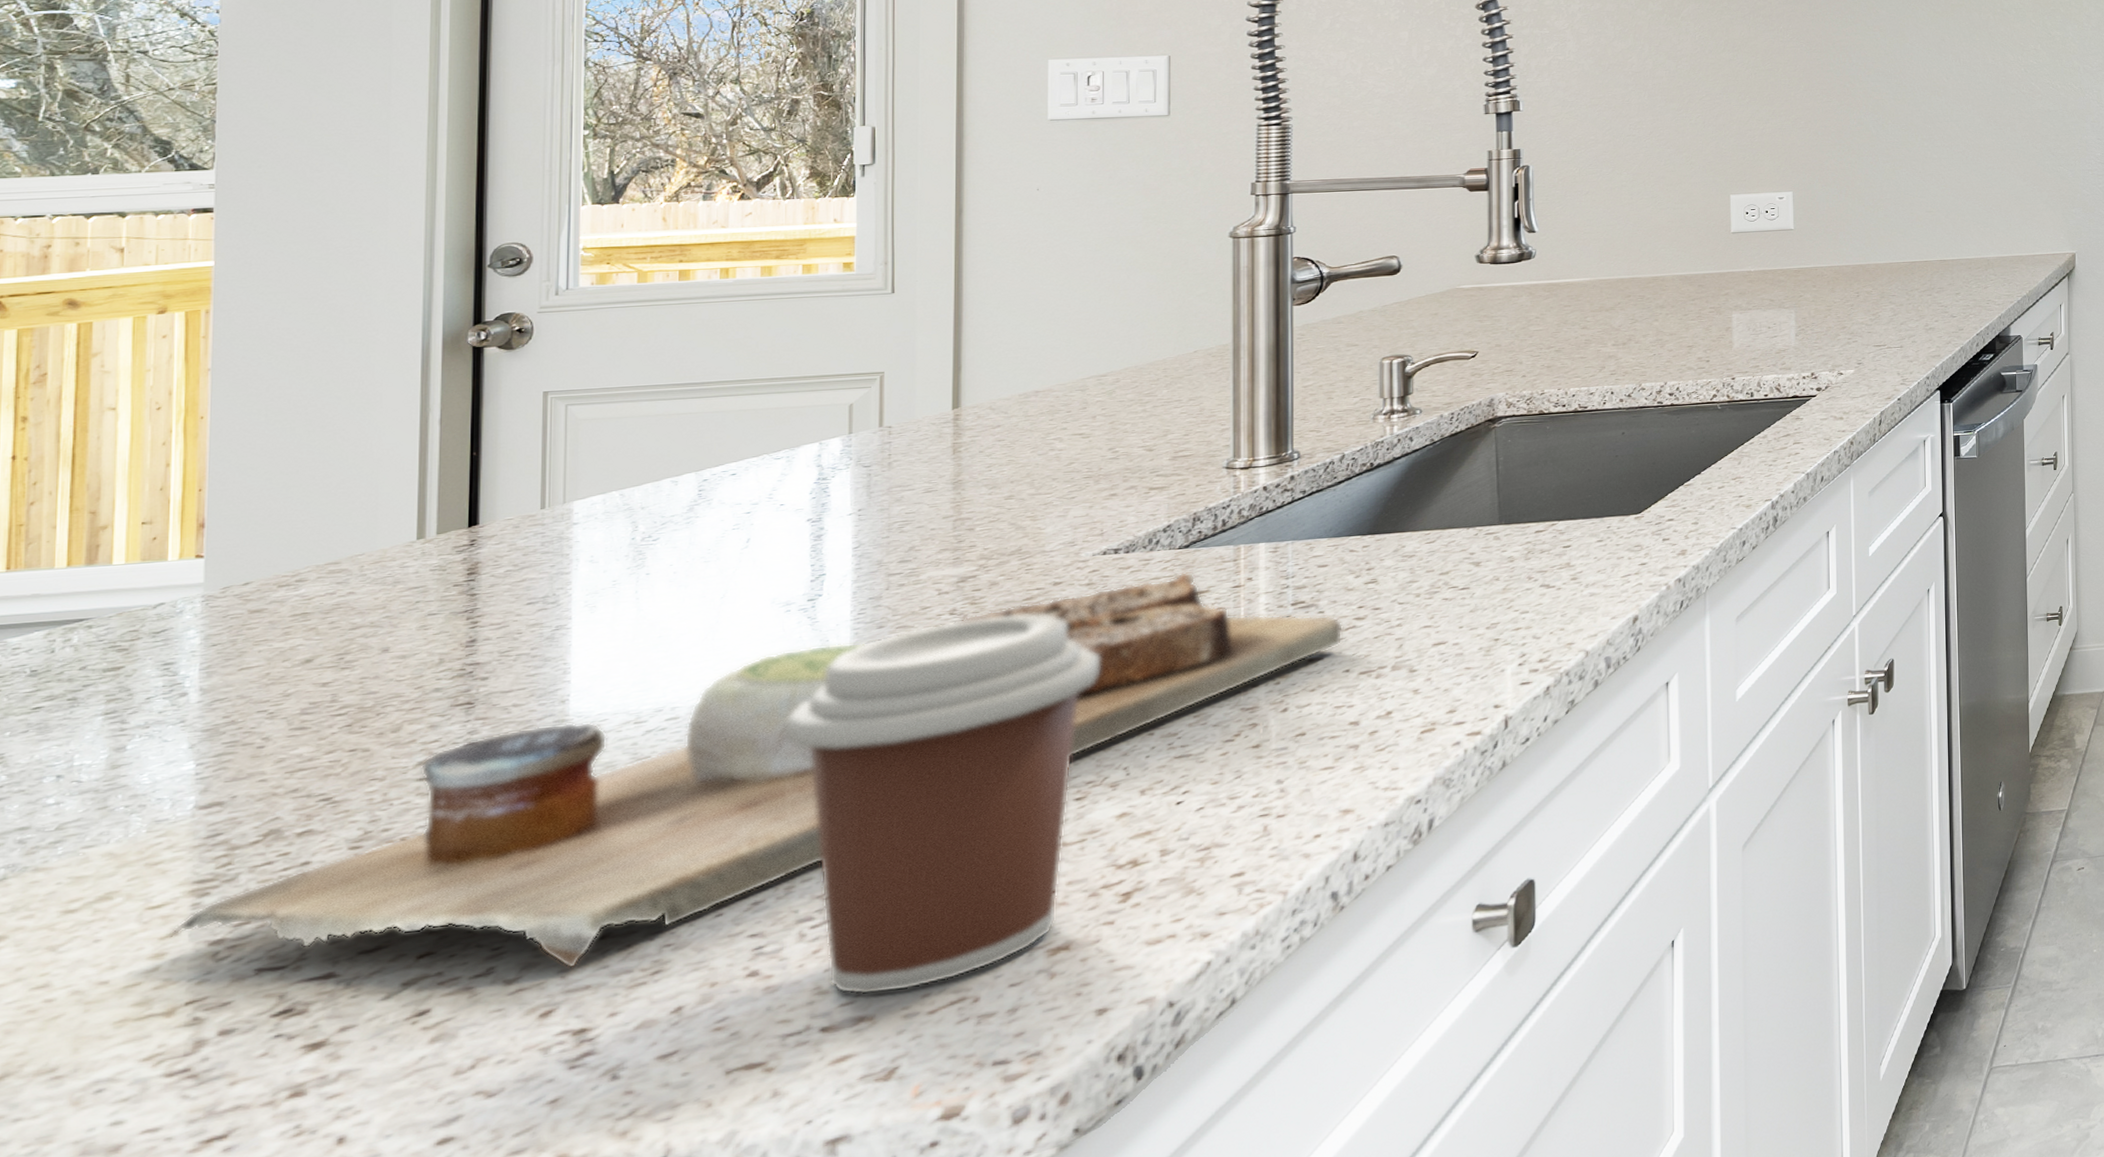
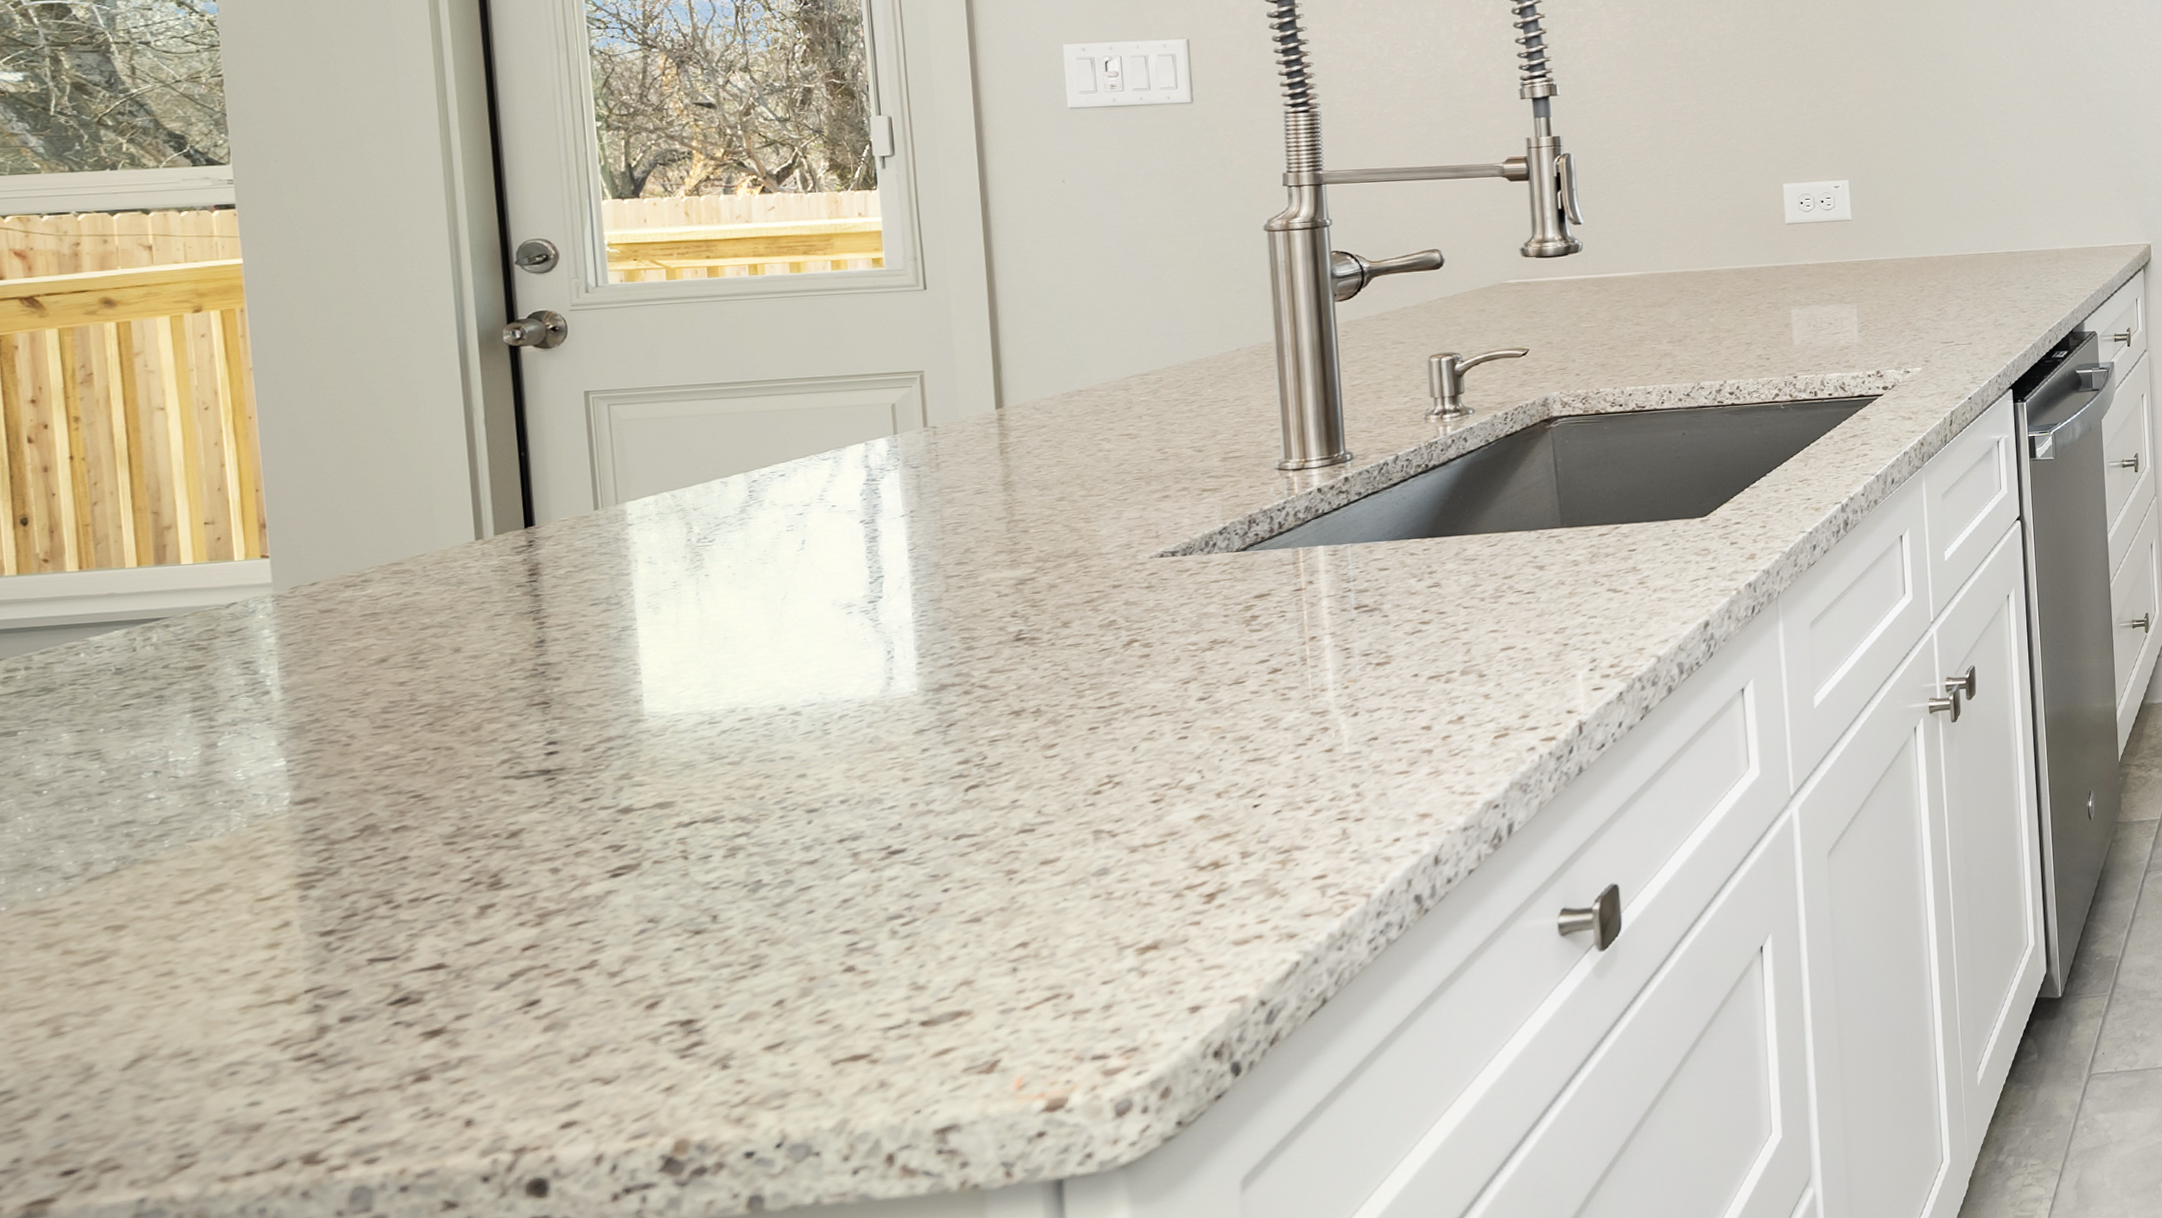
cutting board: present [170,572,1344,969] -> none [282,575,1409,963]
coffee cup: present [786,614,1100,995] -> none [858,617,1166,991]

